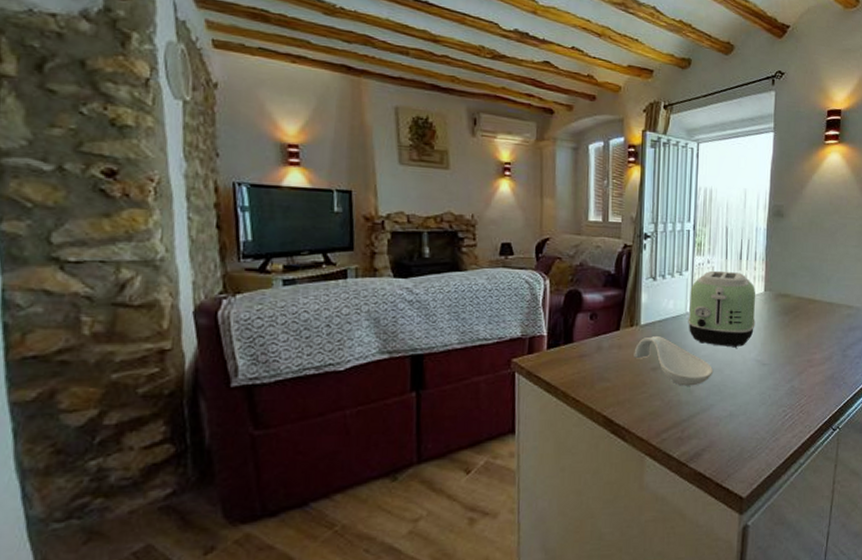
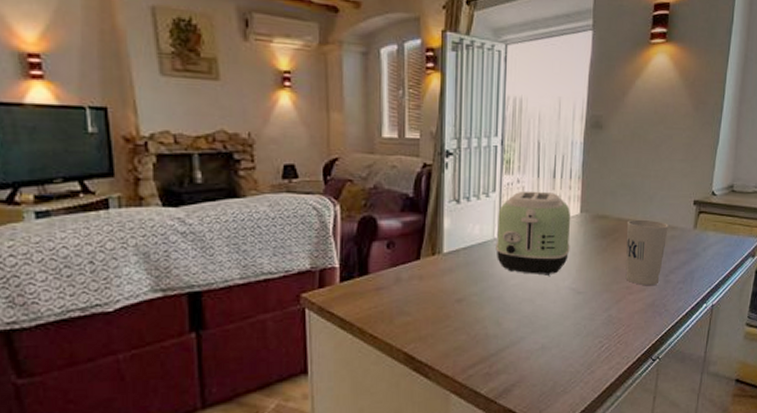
spoon rest: present [634,336,714,386] -> none [436,265,524,318]
cup: none [806,298,845,360] -> present [625,219,668,286]

